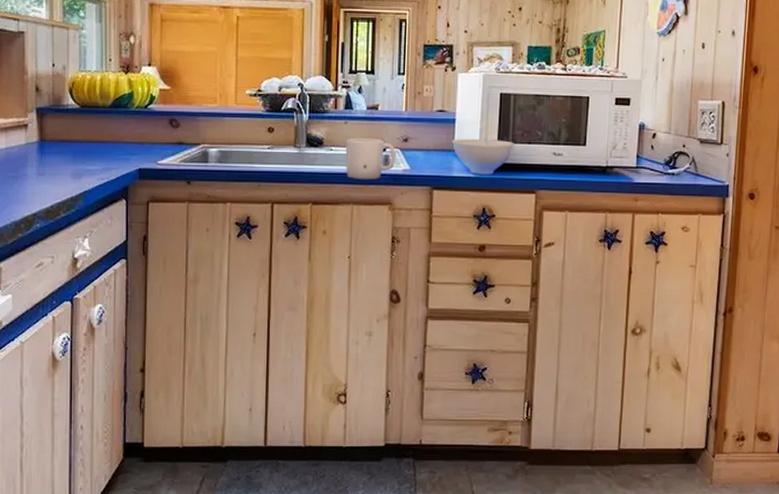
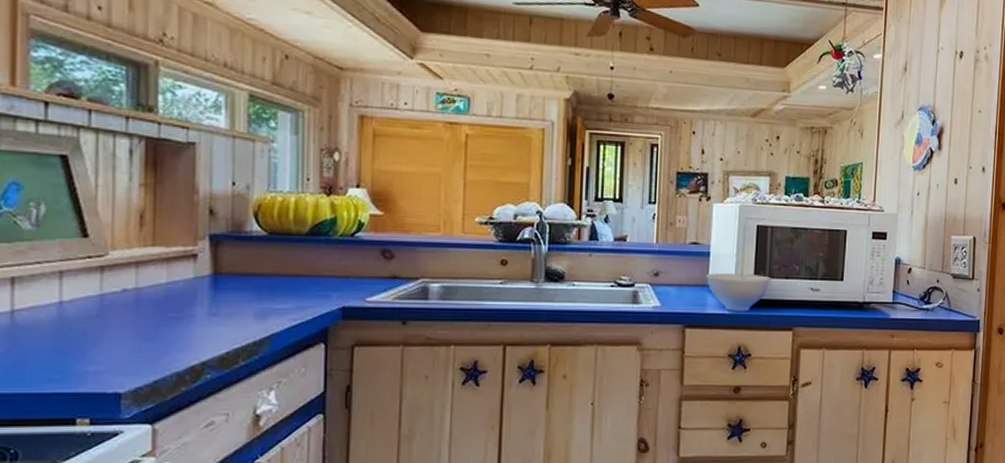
mug: present [345,137,396,179] -> none [589,271,645,317]

